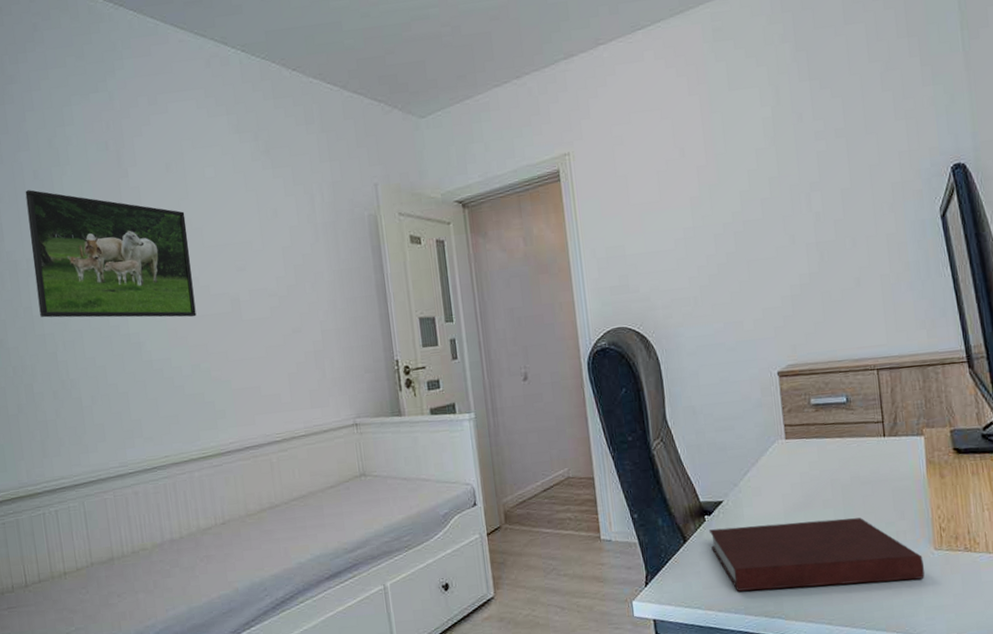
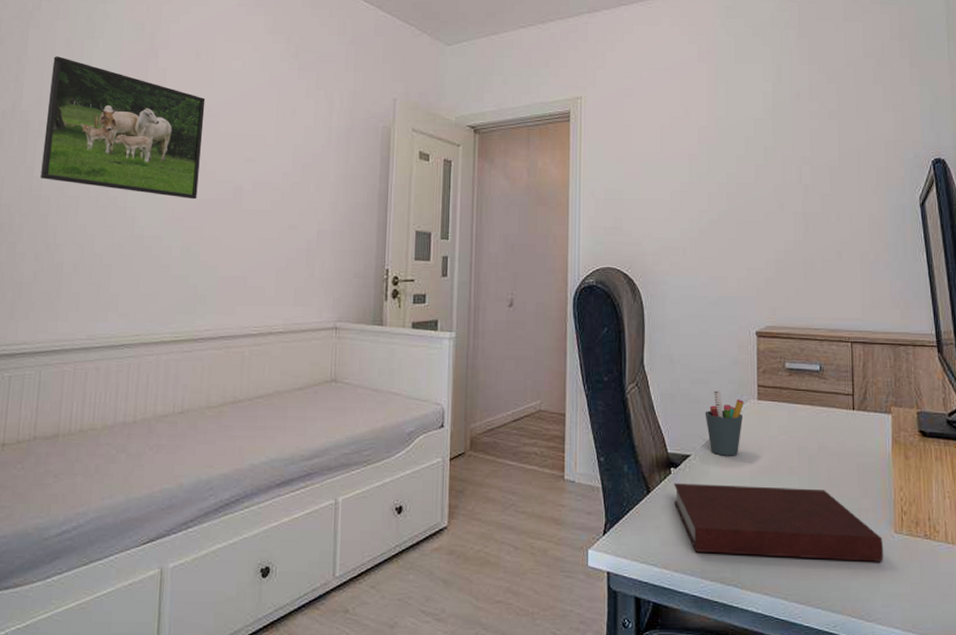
pen holder: none [733,435,773,498] -> present [705,390,744,456]

